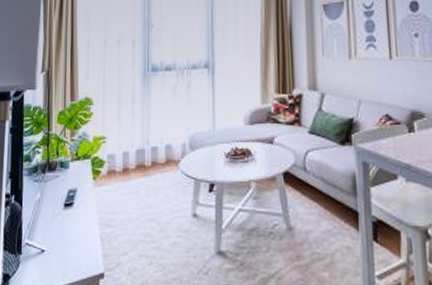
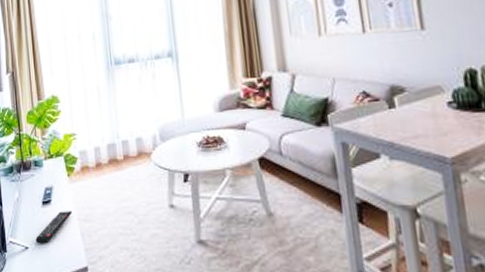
remote control: none [53,215,95,248] -> present [35,211,73,244]

